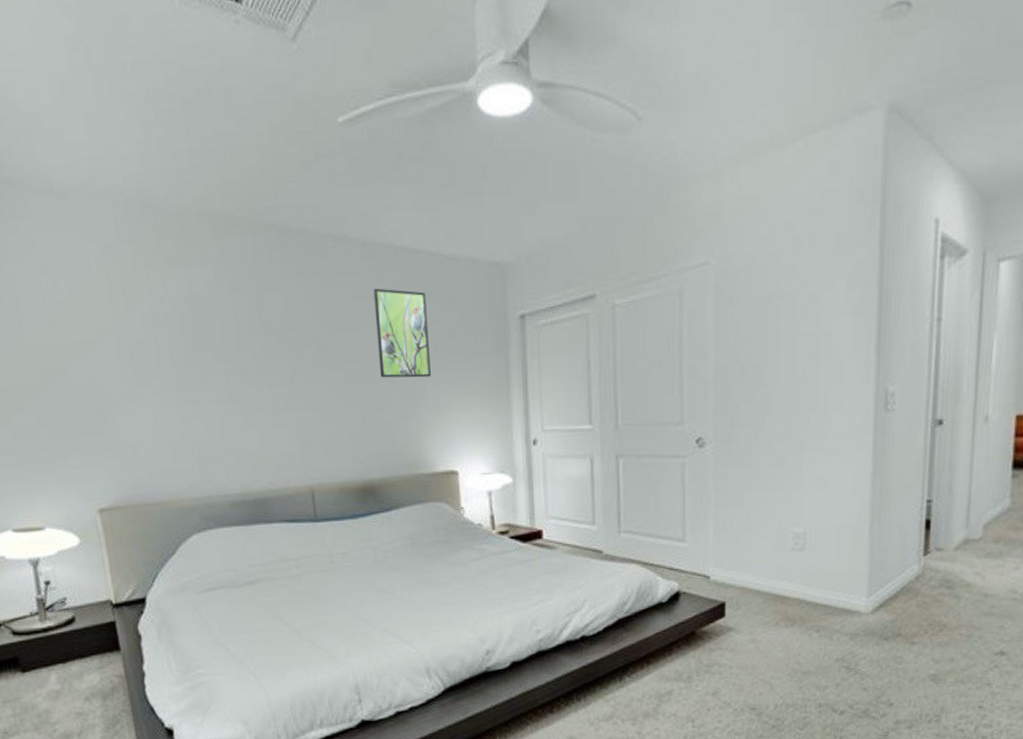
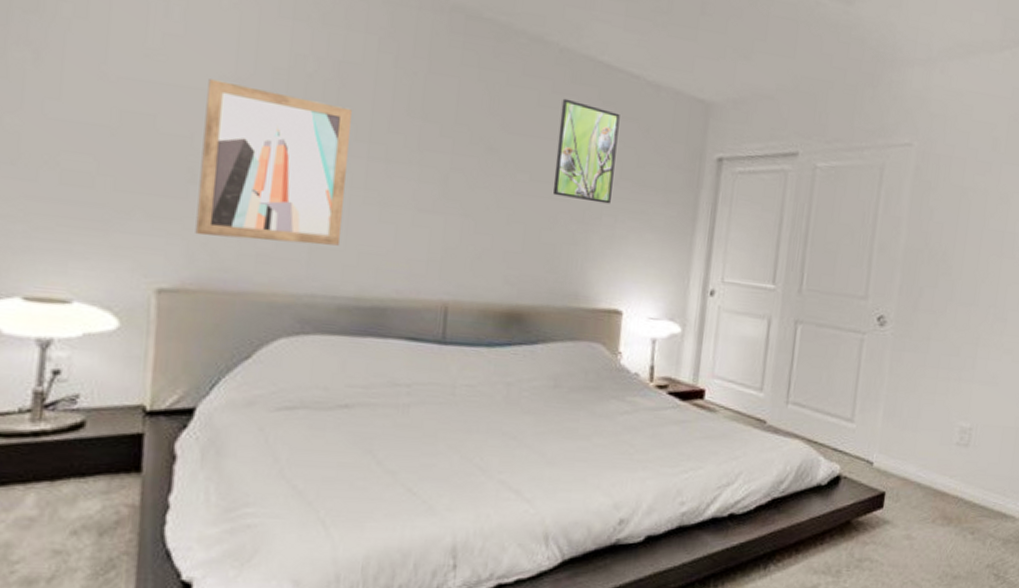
wall art: none [96,332,221,462] -> present [195,79,352,246]

